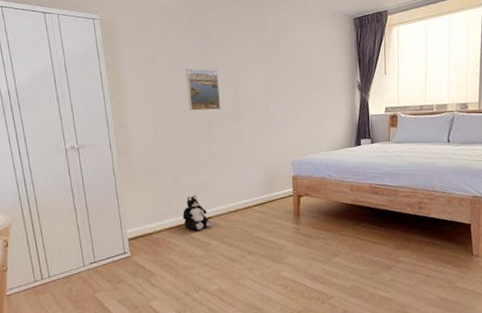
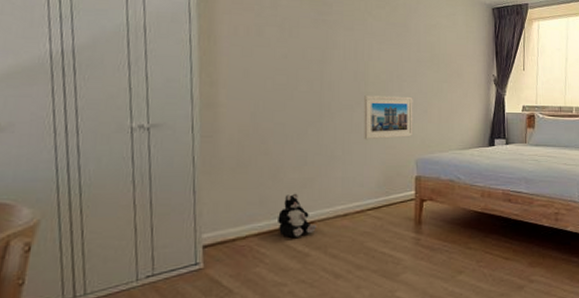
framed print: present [185,68,221,111] -> none [297,43,337,95]
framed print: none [244,106,288,147] -> present [364,96,413,140]

